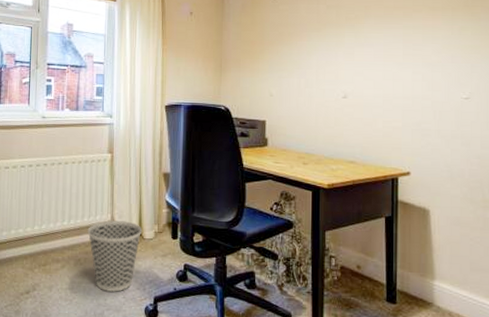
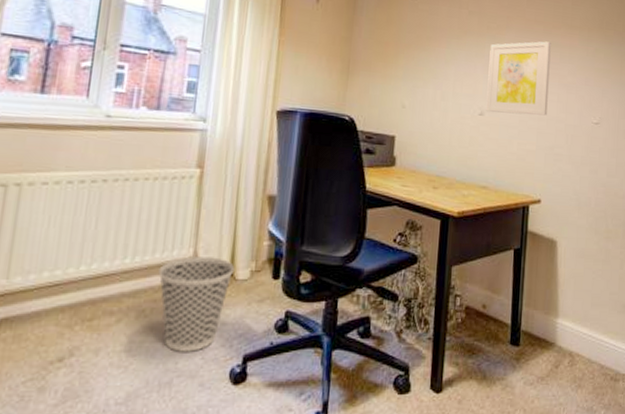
wall art: none [349,25,412,95] -> present [486,41,551,116]

